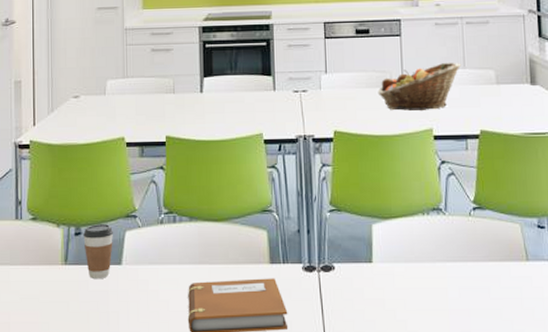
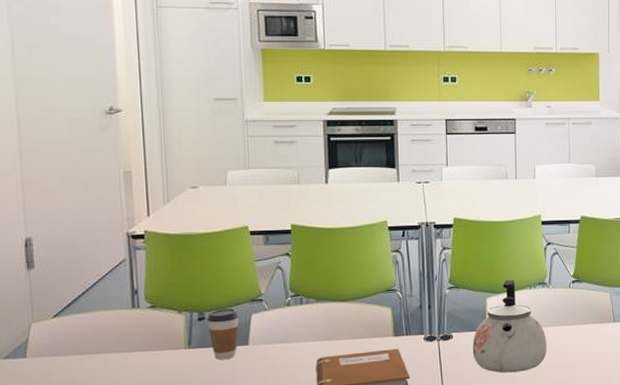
kettle: none [357,203,445,316] -> present [472,279,547,373]
fruit basket: present [378,62,462,111] -> none [494,157,567,200]

